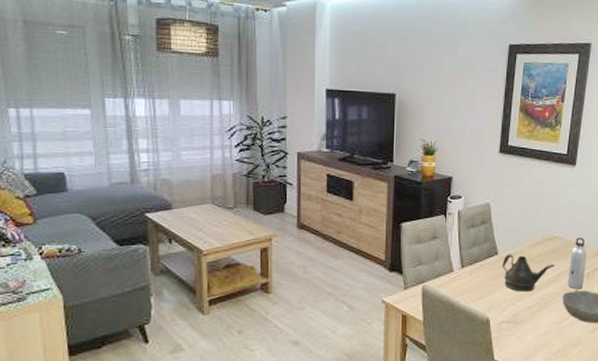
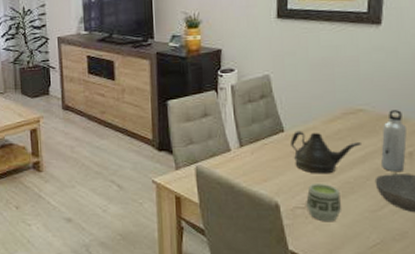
cup: none [510,299,537,334] -> present [306,182,341,222]

